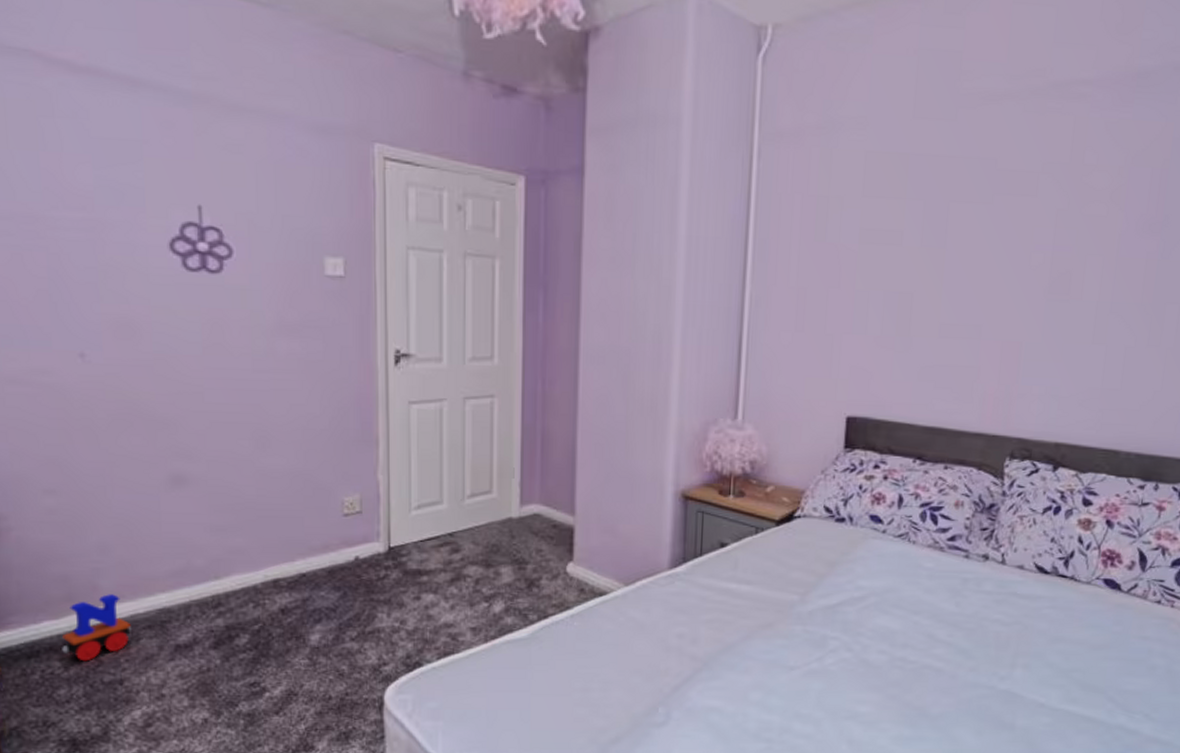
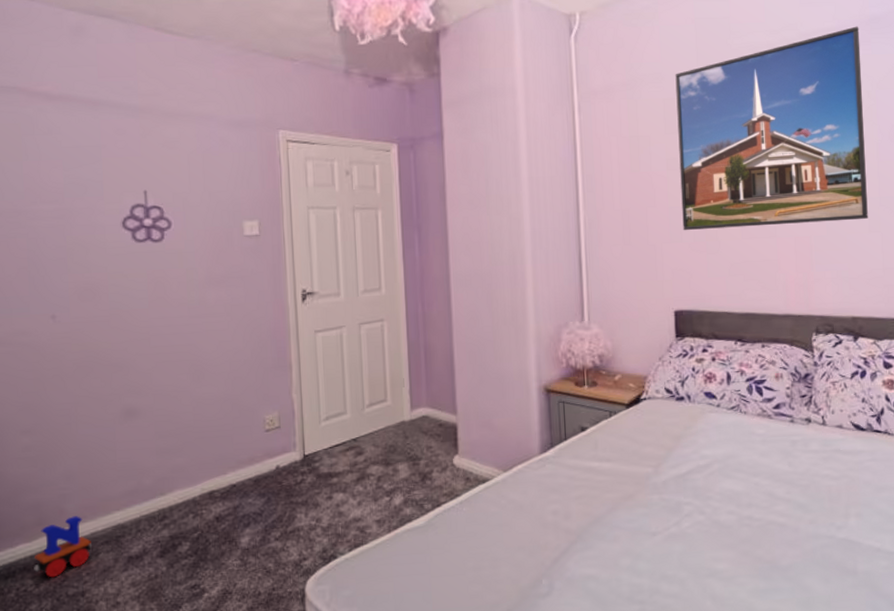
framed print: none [869,80,1123,327] -> present [675,26,868,230]

